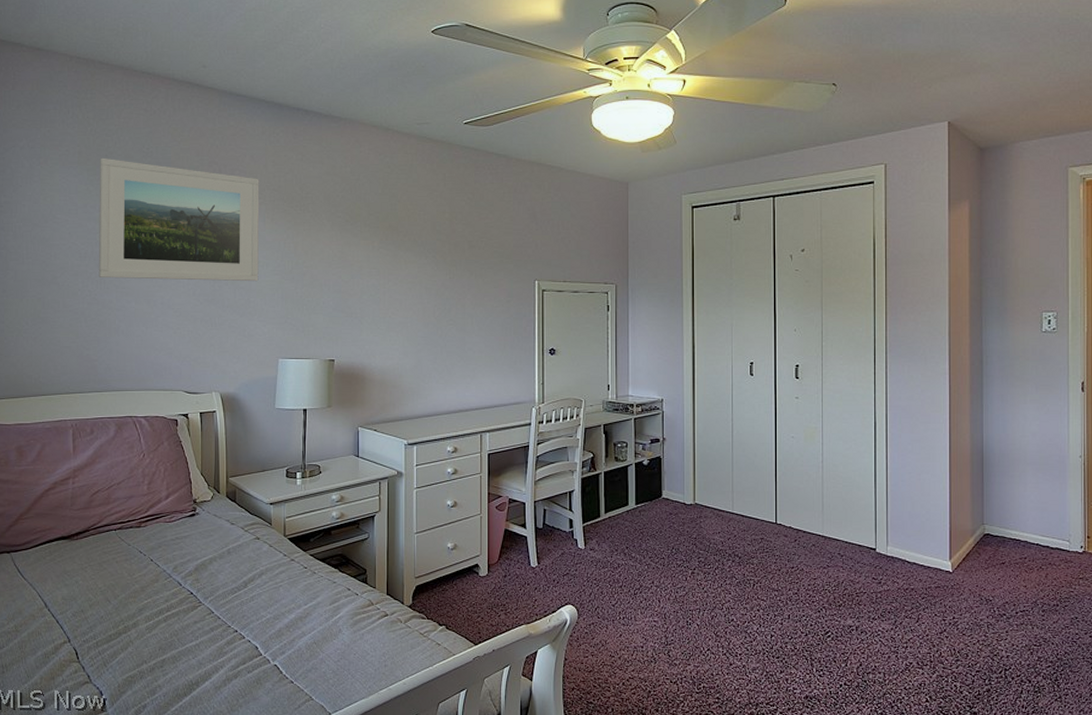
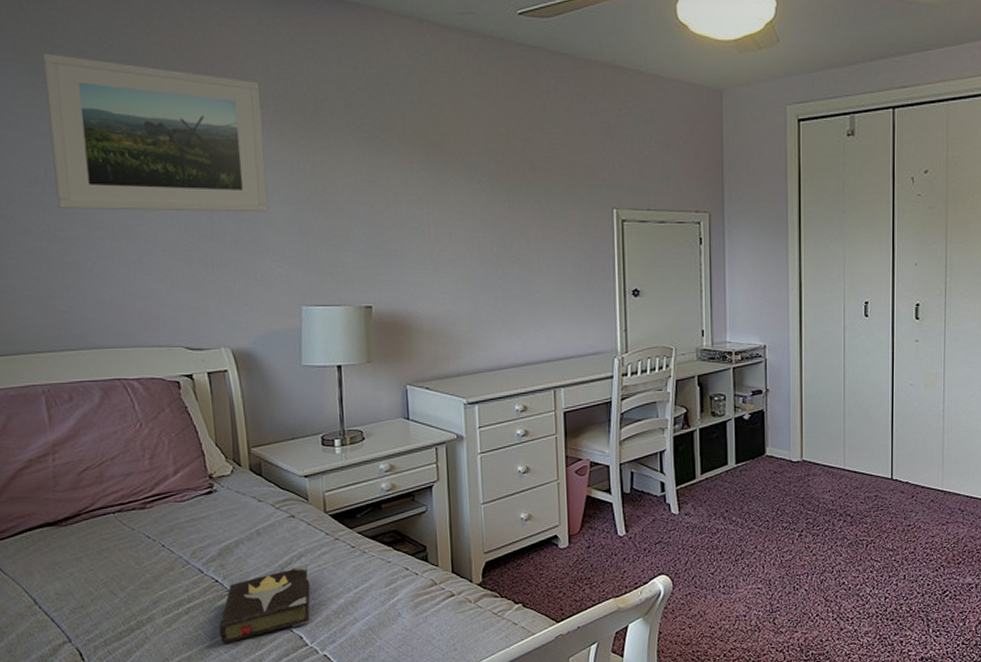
hardback book: none [189,581,268,651] -> present [219,564,310,644]

